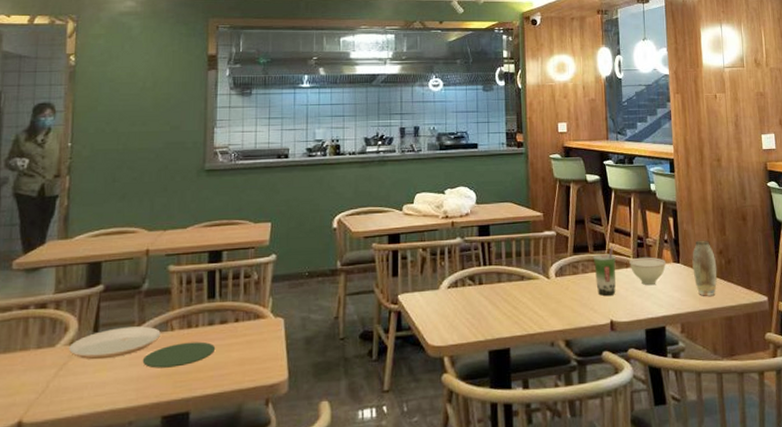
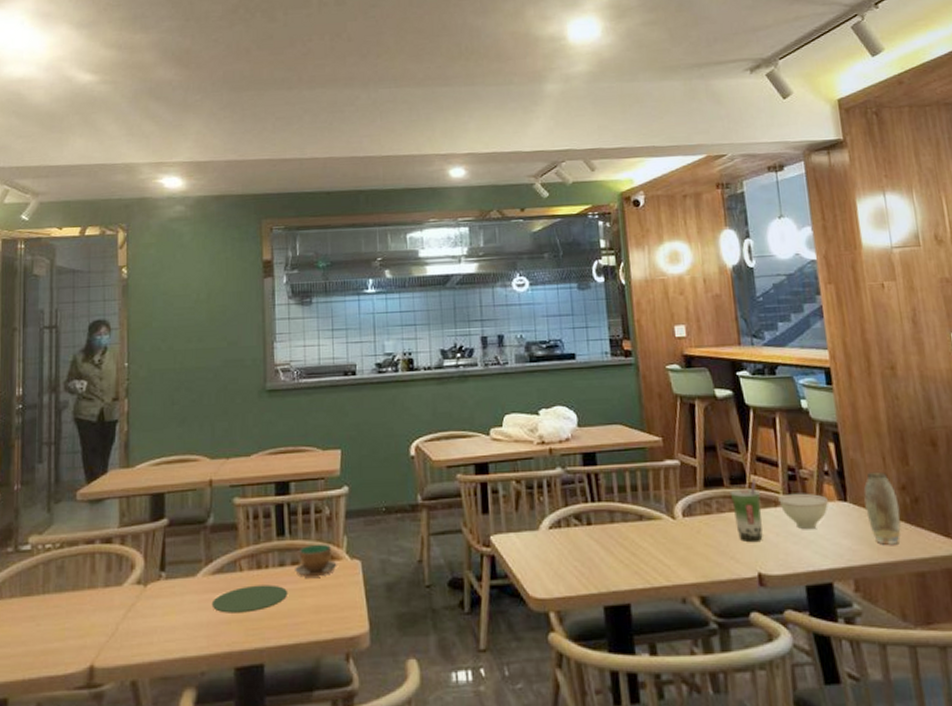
plate: present [68,326,161,360] -> none [135,565,229,601]
cup: none [223,304,262,334] -> present [295,544,337,577]

